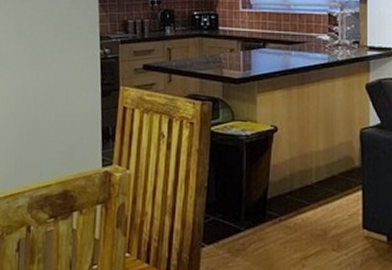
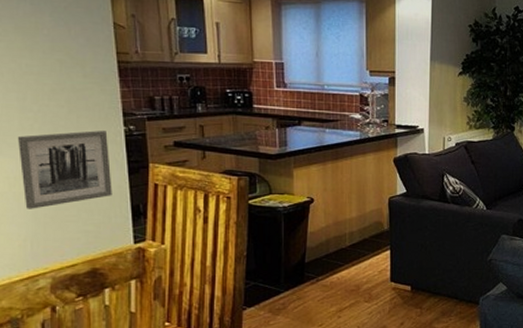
wall art: none [12,54,87,129] -> present [18,131,112,209]

